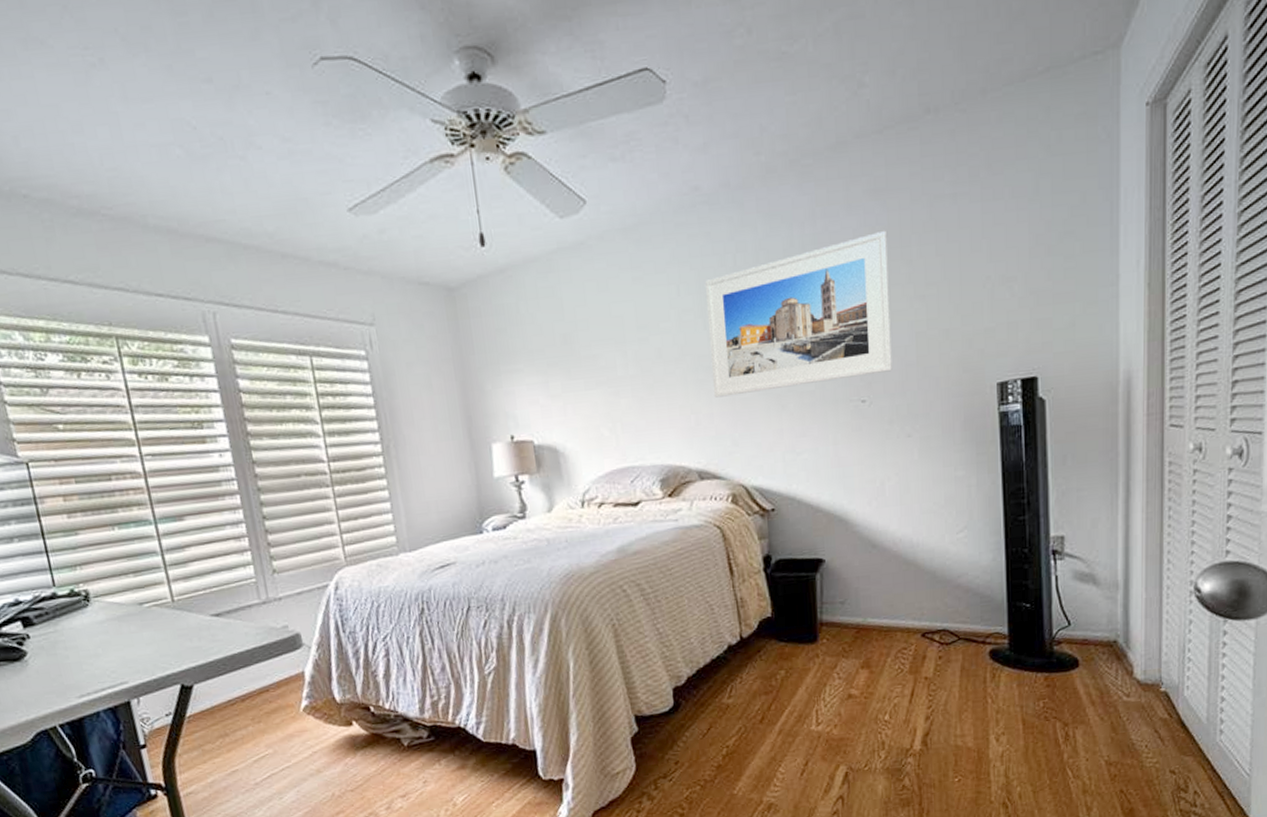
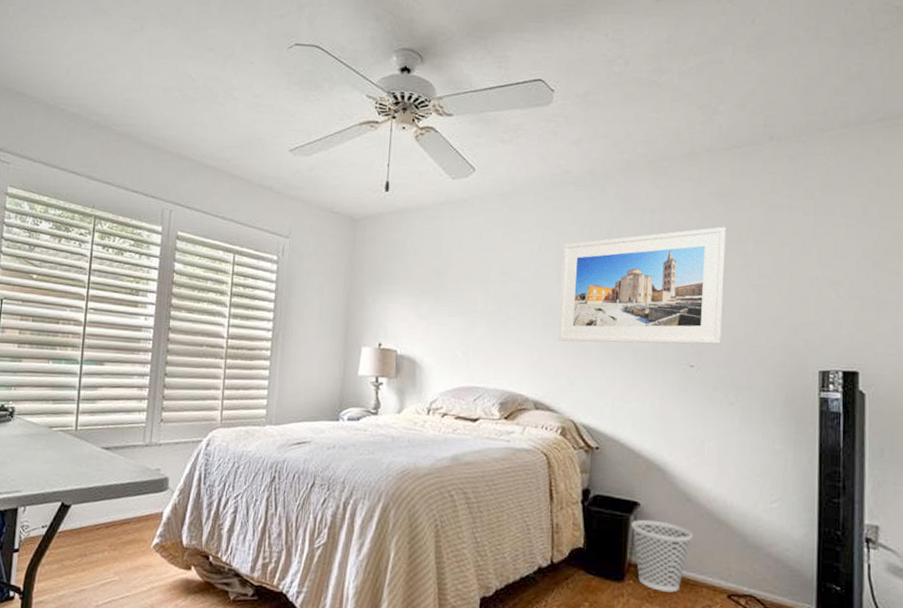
wastebasket: none [818,573,883,644] -> present [632,519,694,593]

